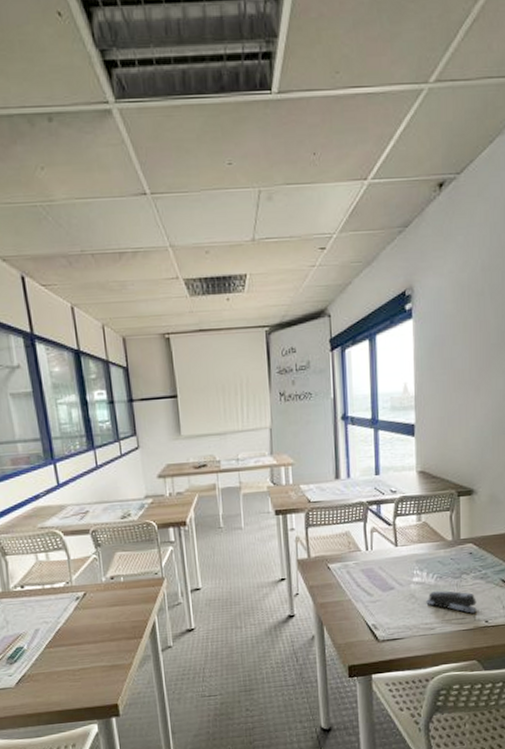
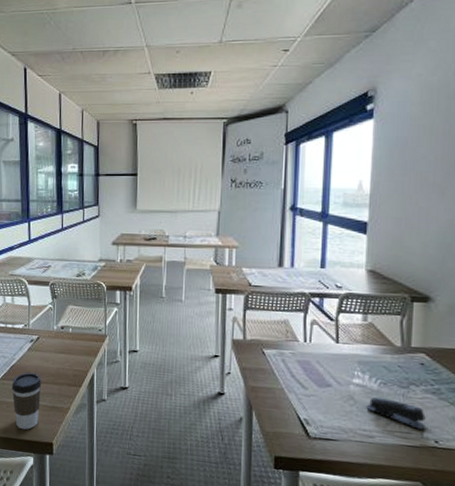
coffee cup: none [60,633,99,698] -> present [11,372,42,430]

